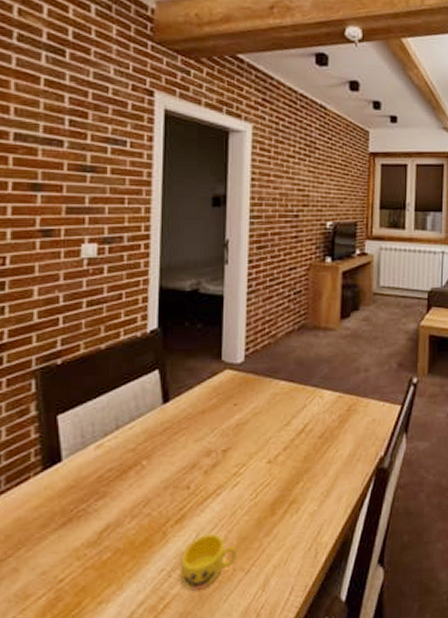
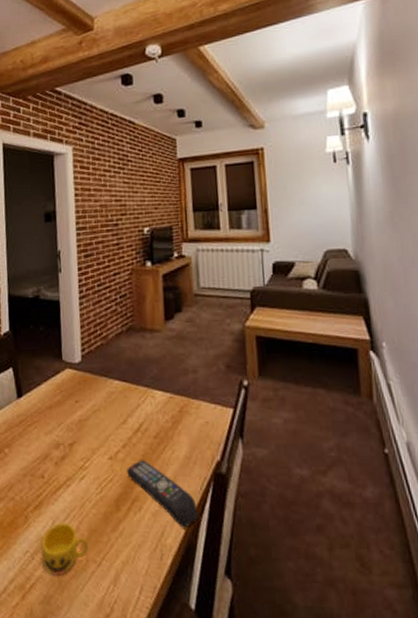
remote control: none [285,461,357,526] -> present [126,460,198,530]

